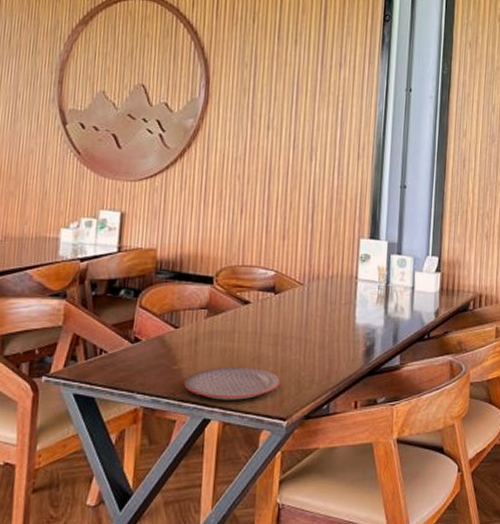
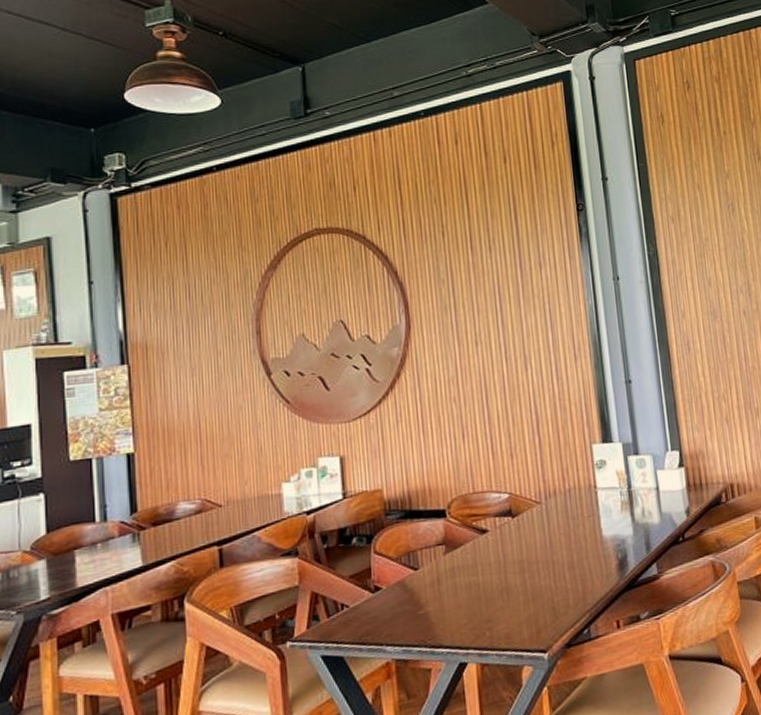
plate: present [183,366,280,400] -> none [432,600,534,641]

